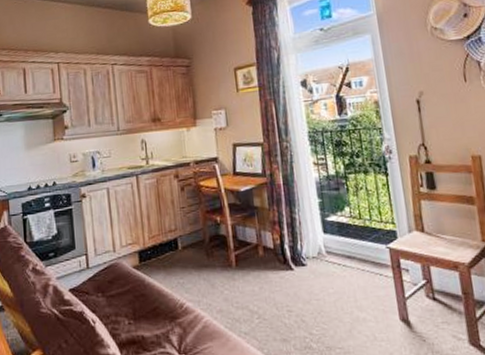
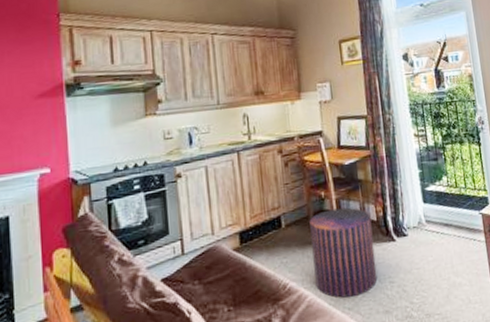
pouf: none [205,233,275,322] -> present [309,207,378,298]

